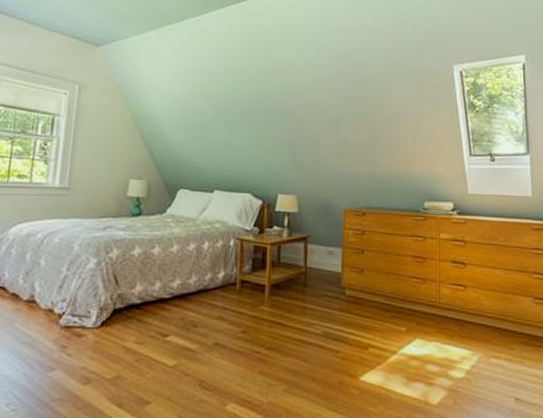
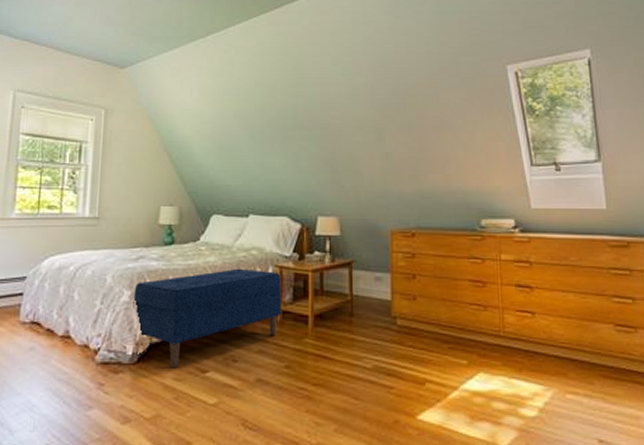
bench: none [99,240,242,333] -> present [133,268,282,369]

